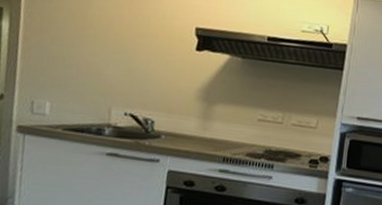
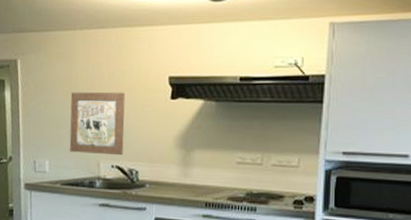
wall art: none [77,30,147,104] -> present [69,92,126,156]

